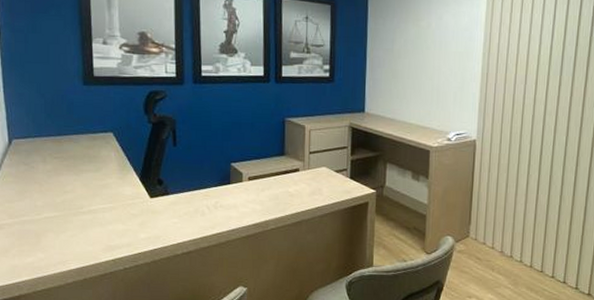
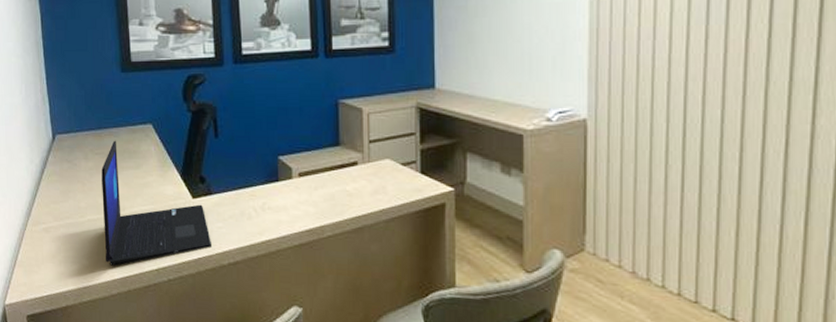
laptop: none [60,146,168,258] -> present [101,140,213,266]

